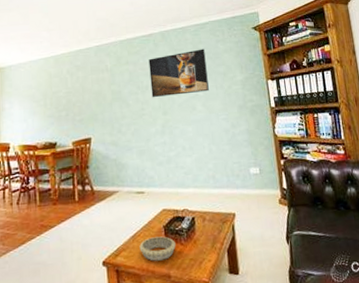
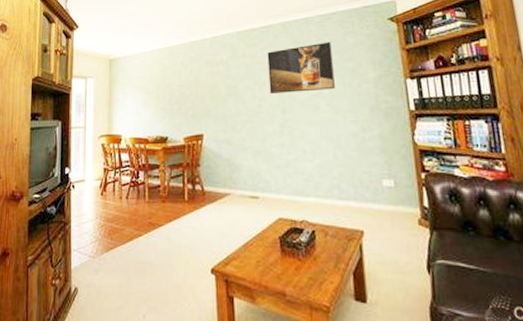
decorative bowl: present [139,236,176,261] -> none [251,248,293,275]

